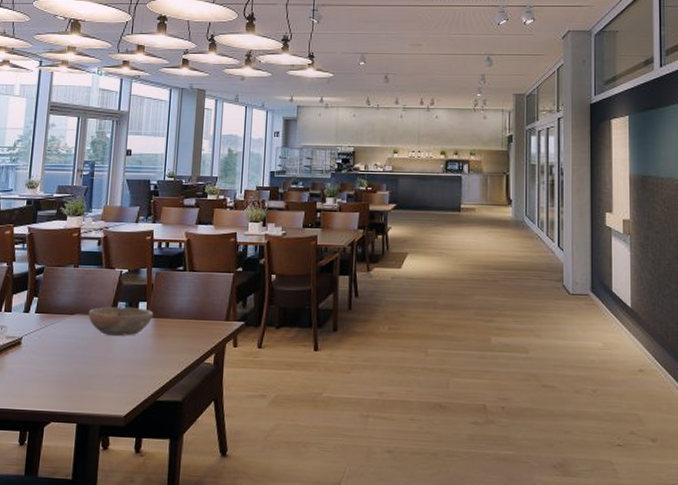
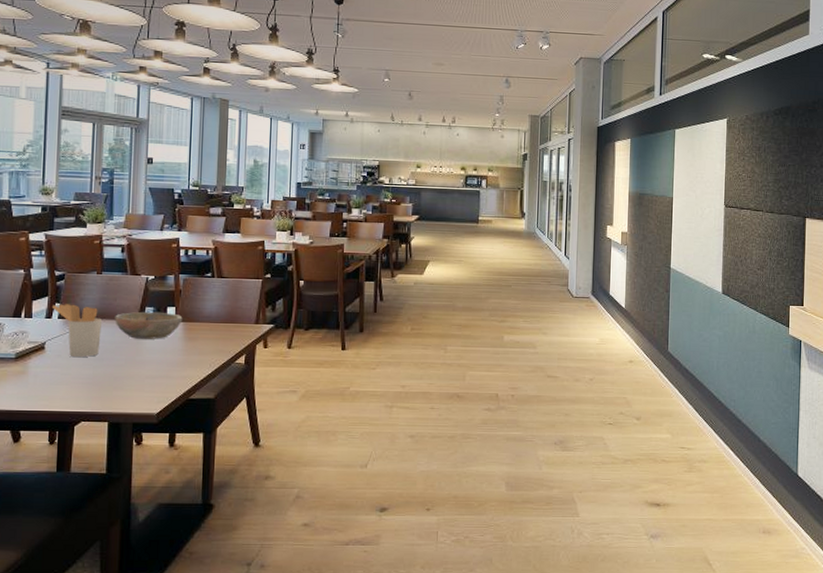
utensil holder: none [30,298,77,353] -> present [51,304,103,357]

